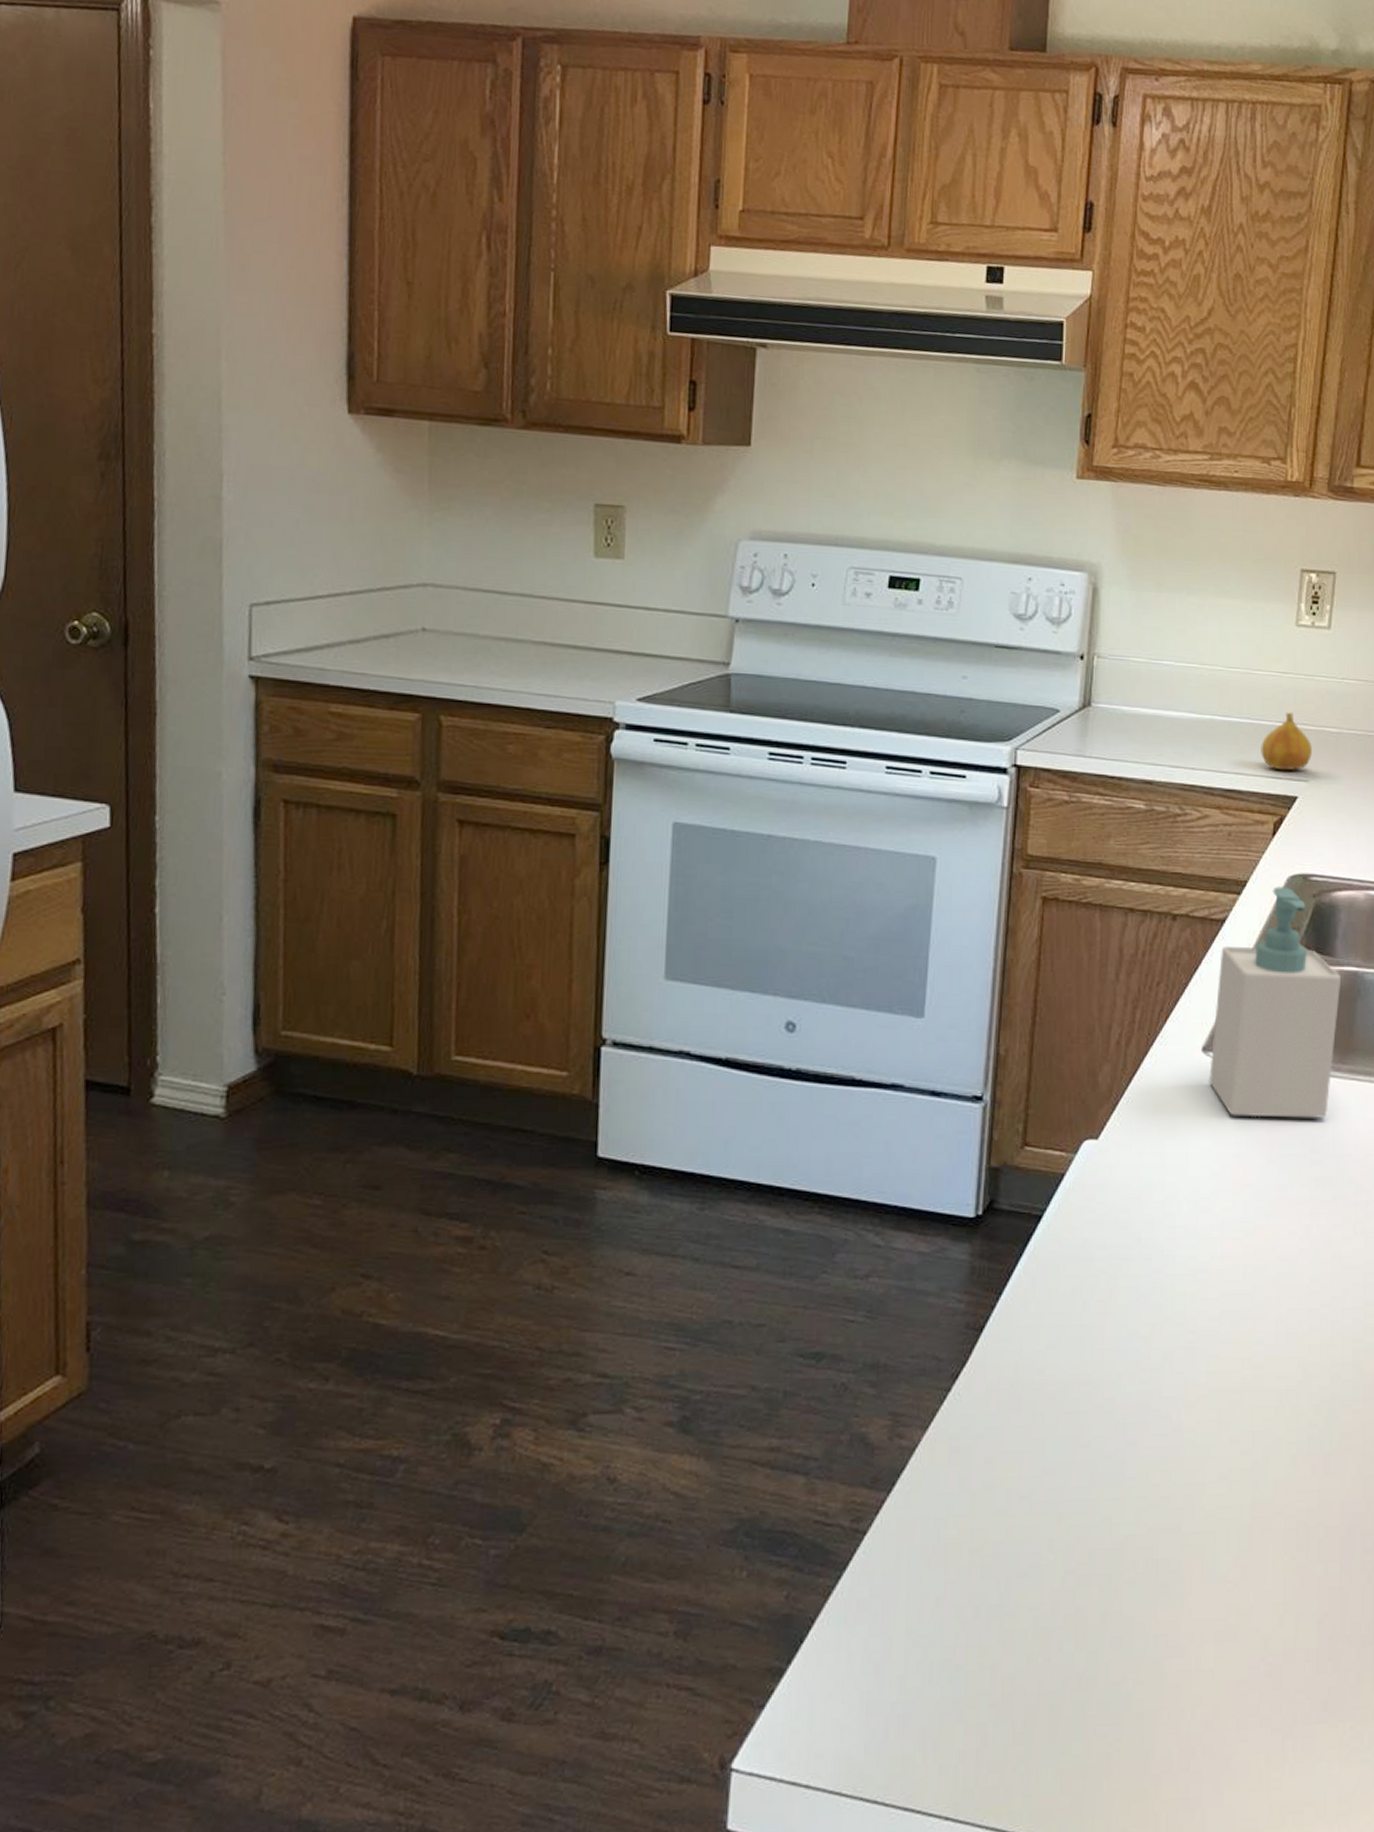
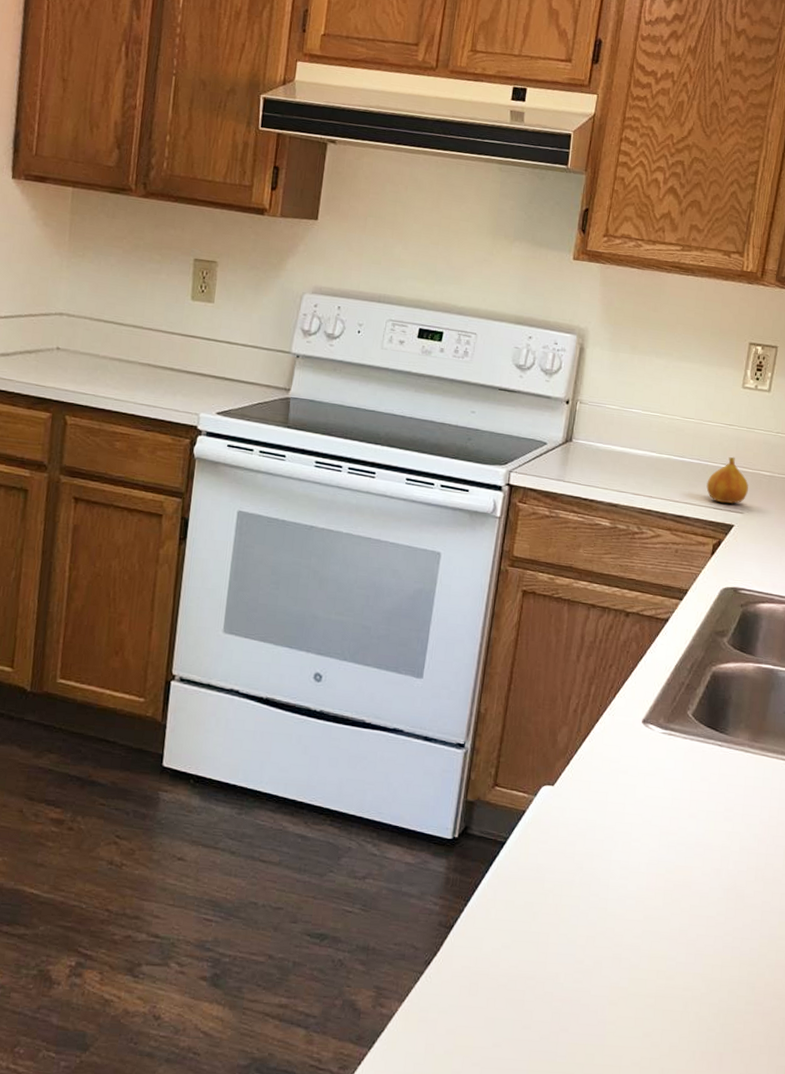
soap bottle: present [1209,886,1340,1118] -> none [646,596,759,785]

